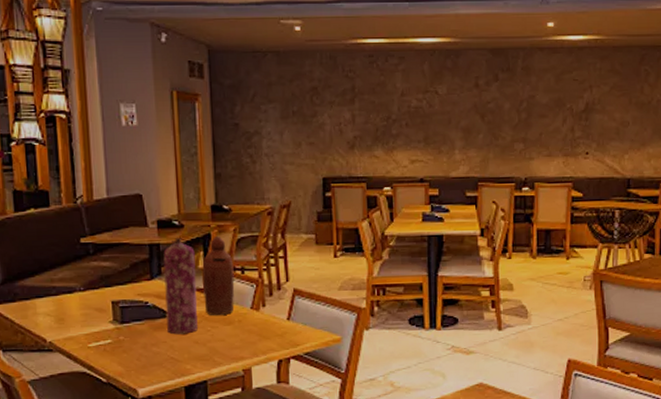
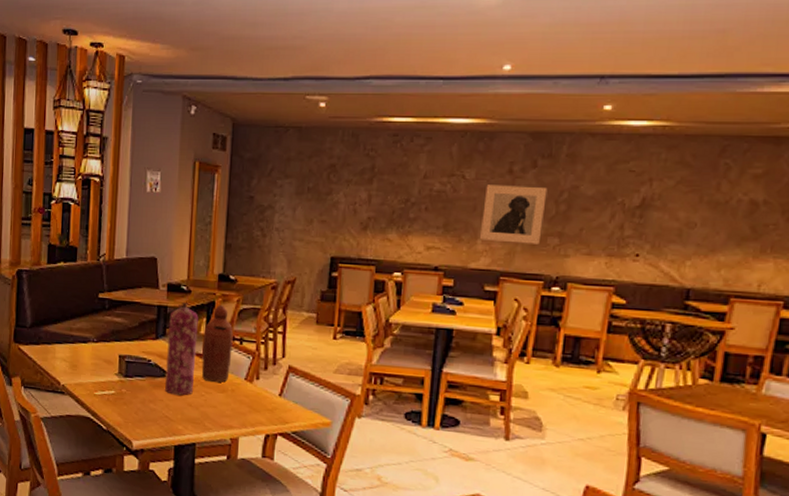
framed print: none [457,98,510,151] -> present [480,185,548,244]

